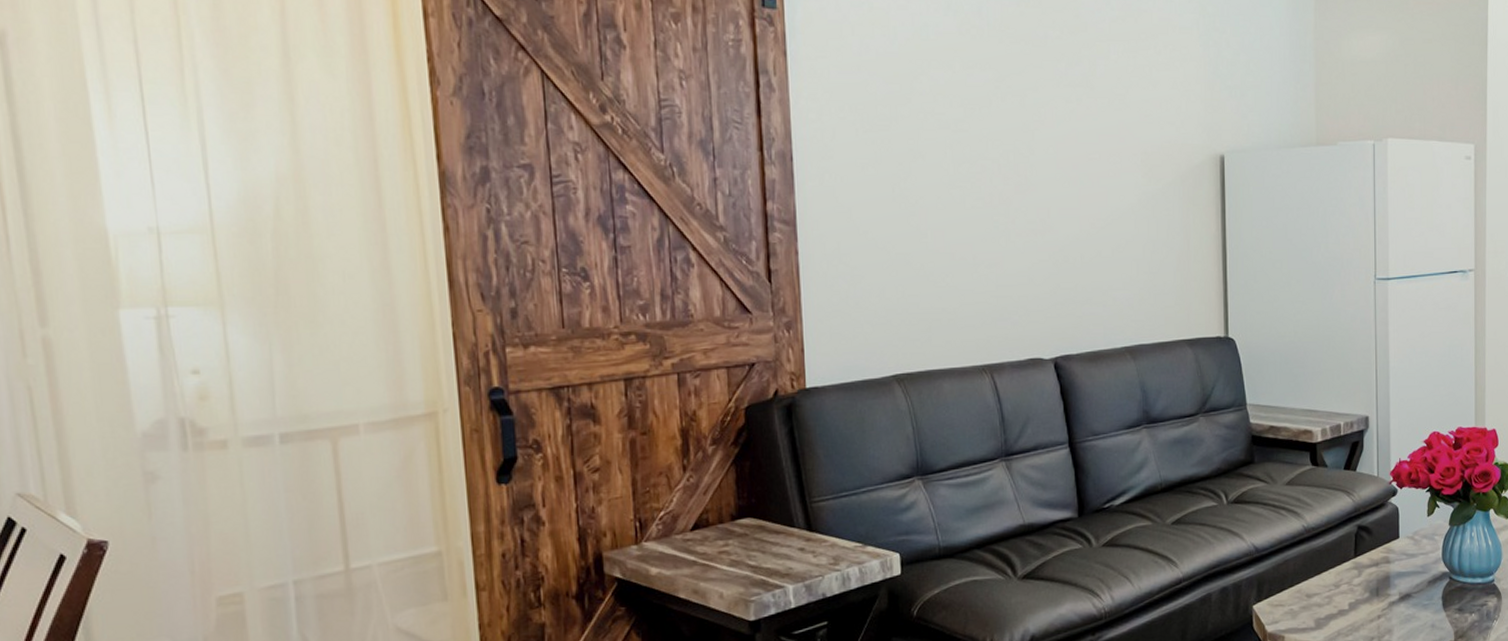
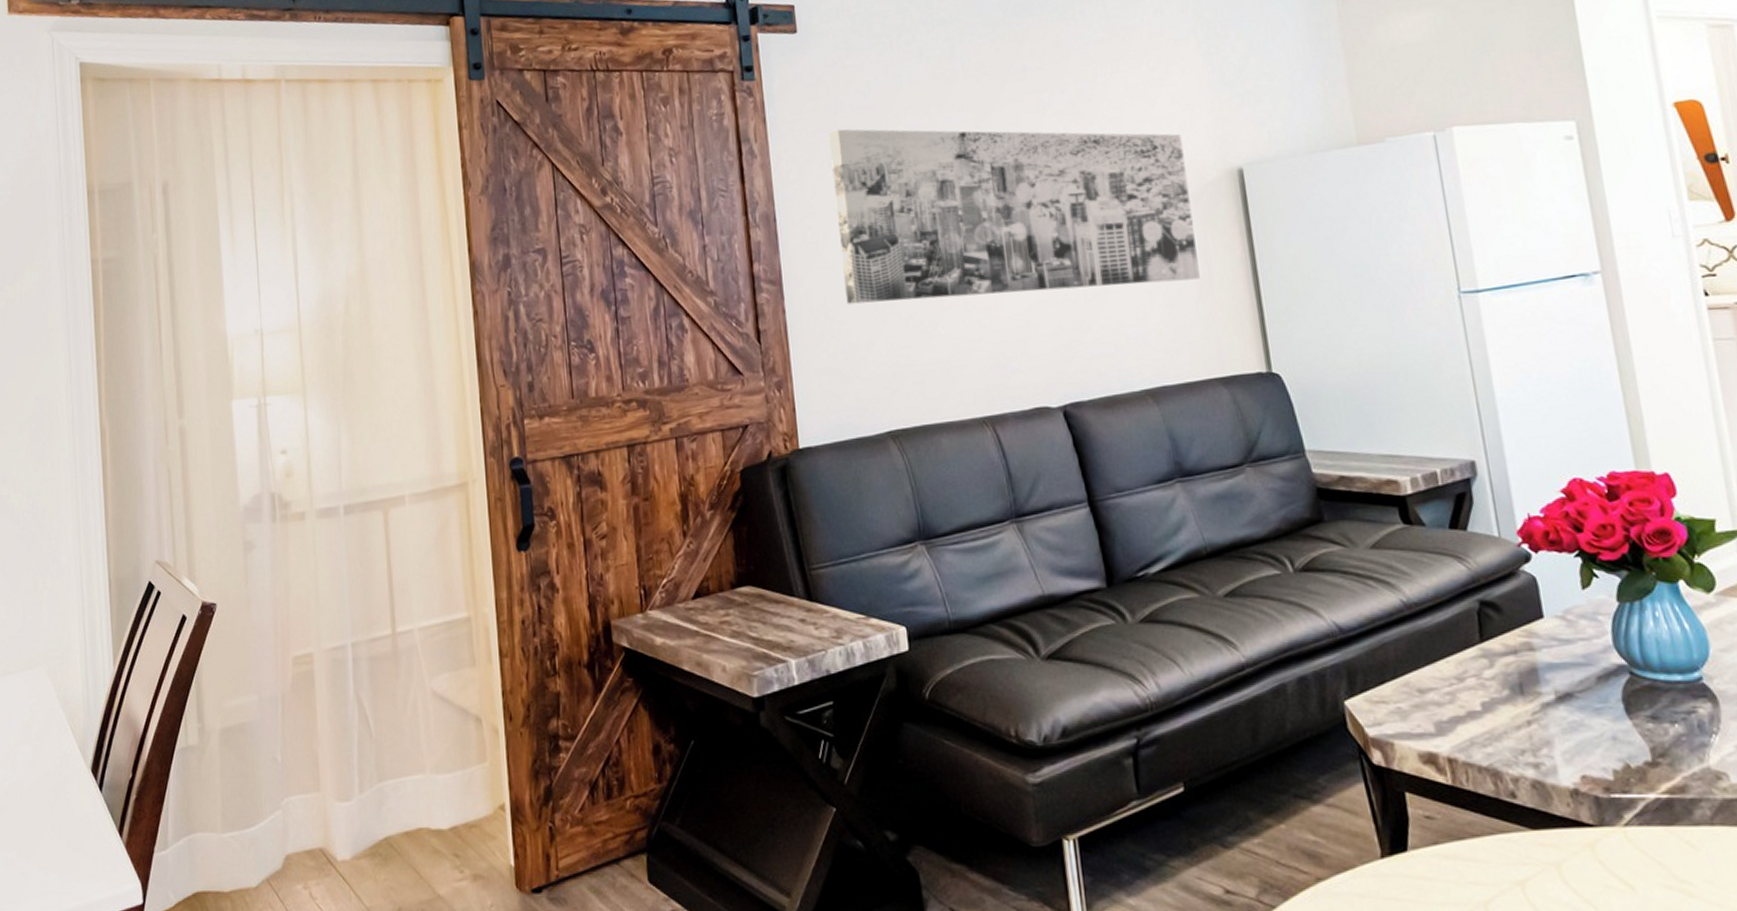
wall art: none [852,72,1180,252] -> present [829,129,1200,304]

